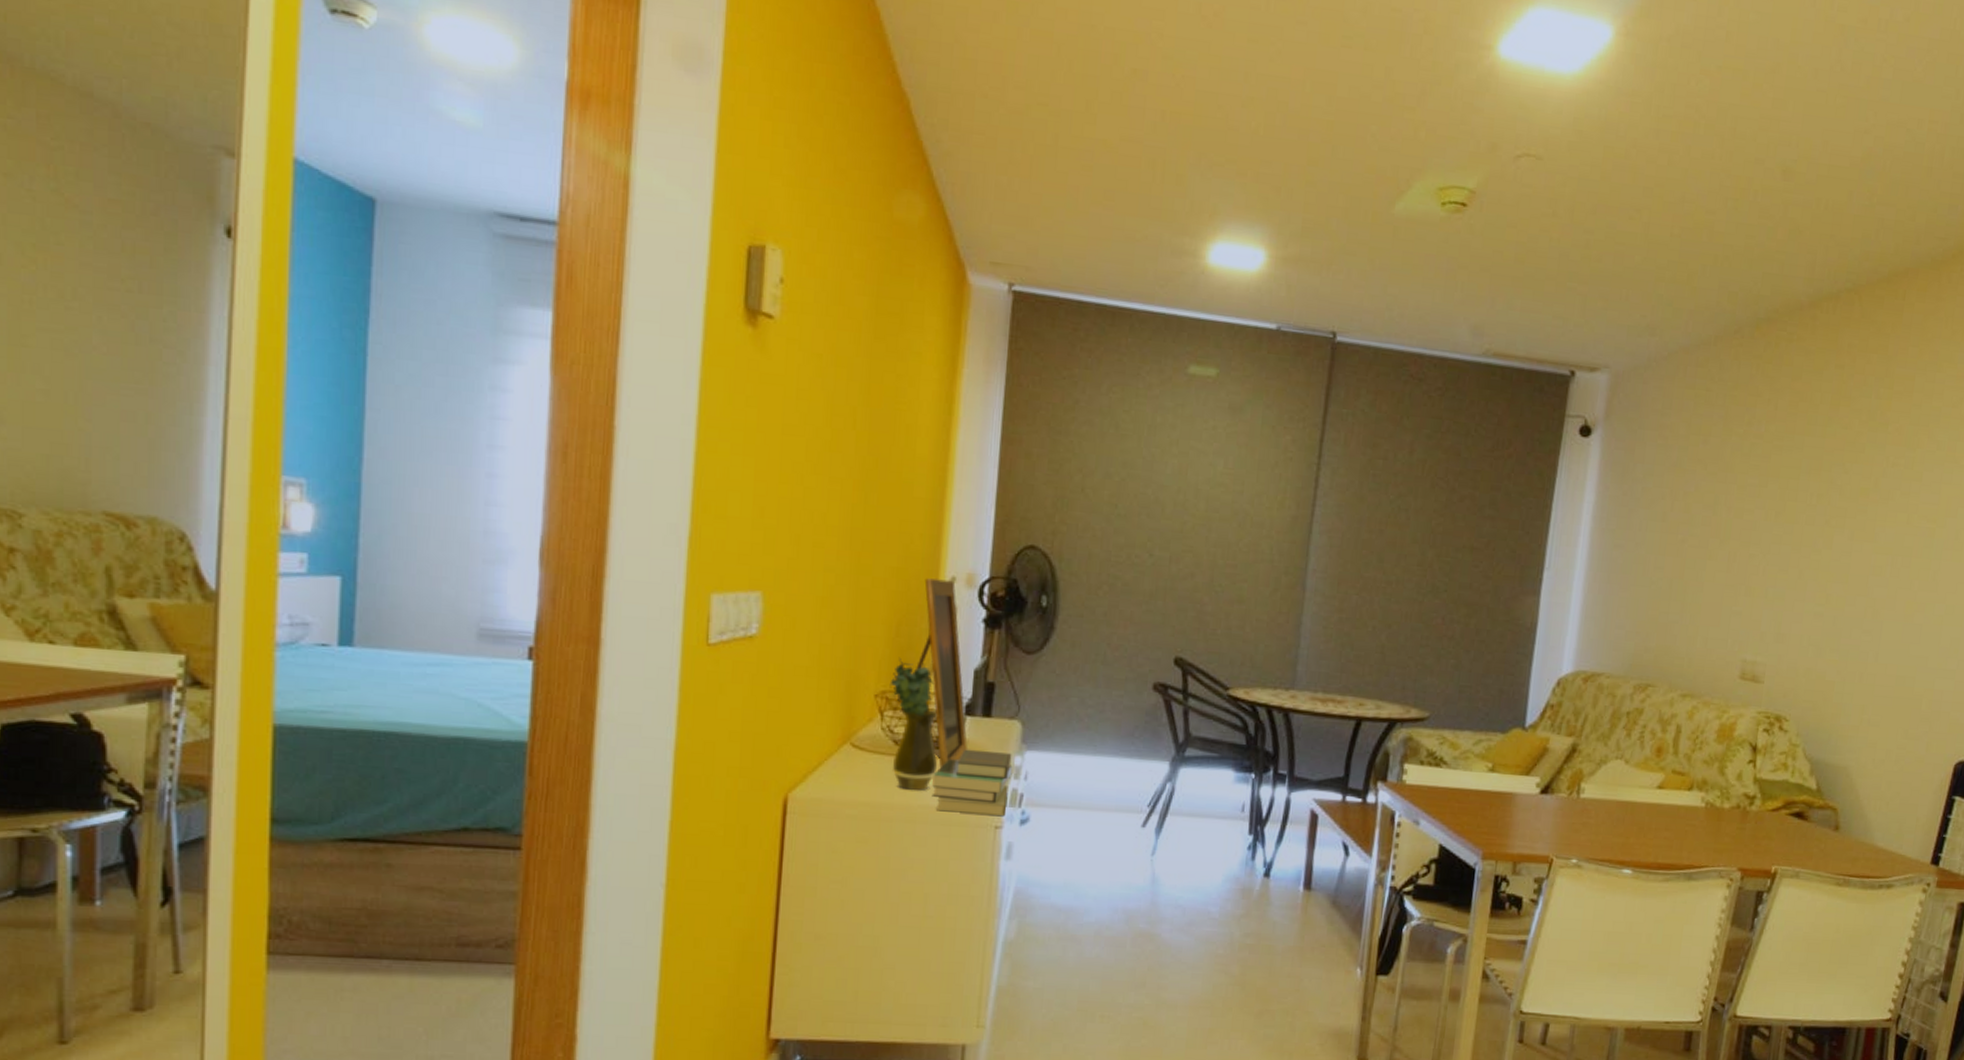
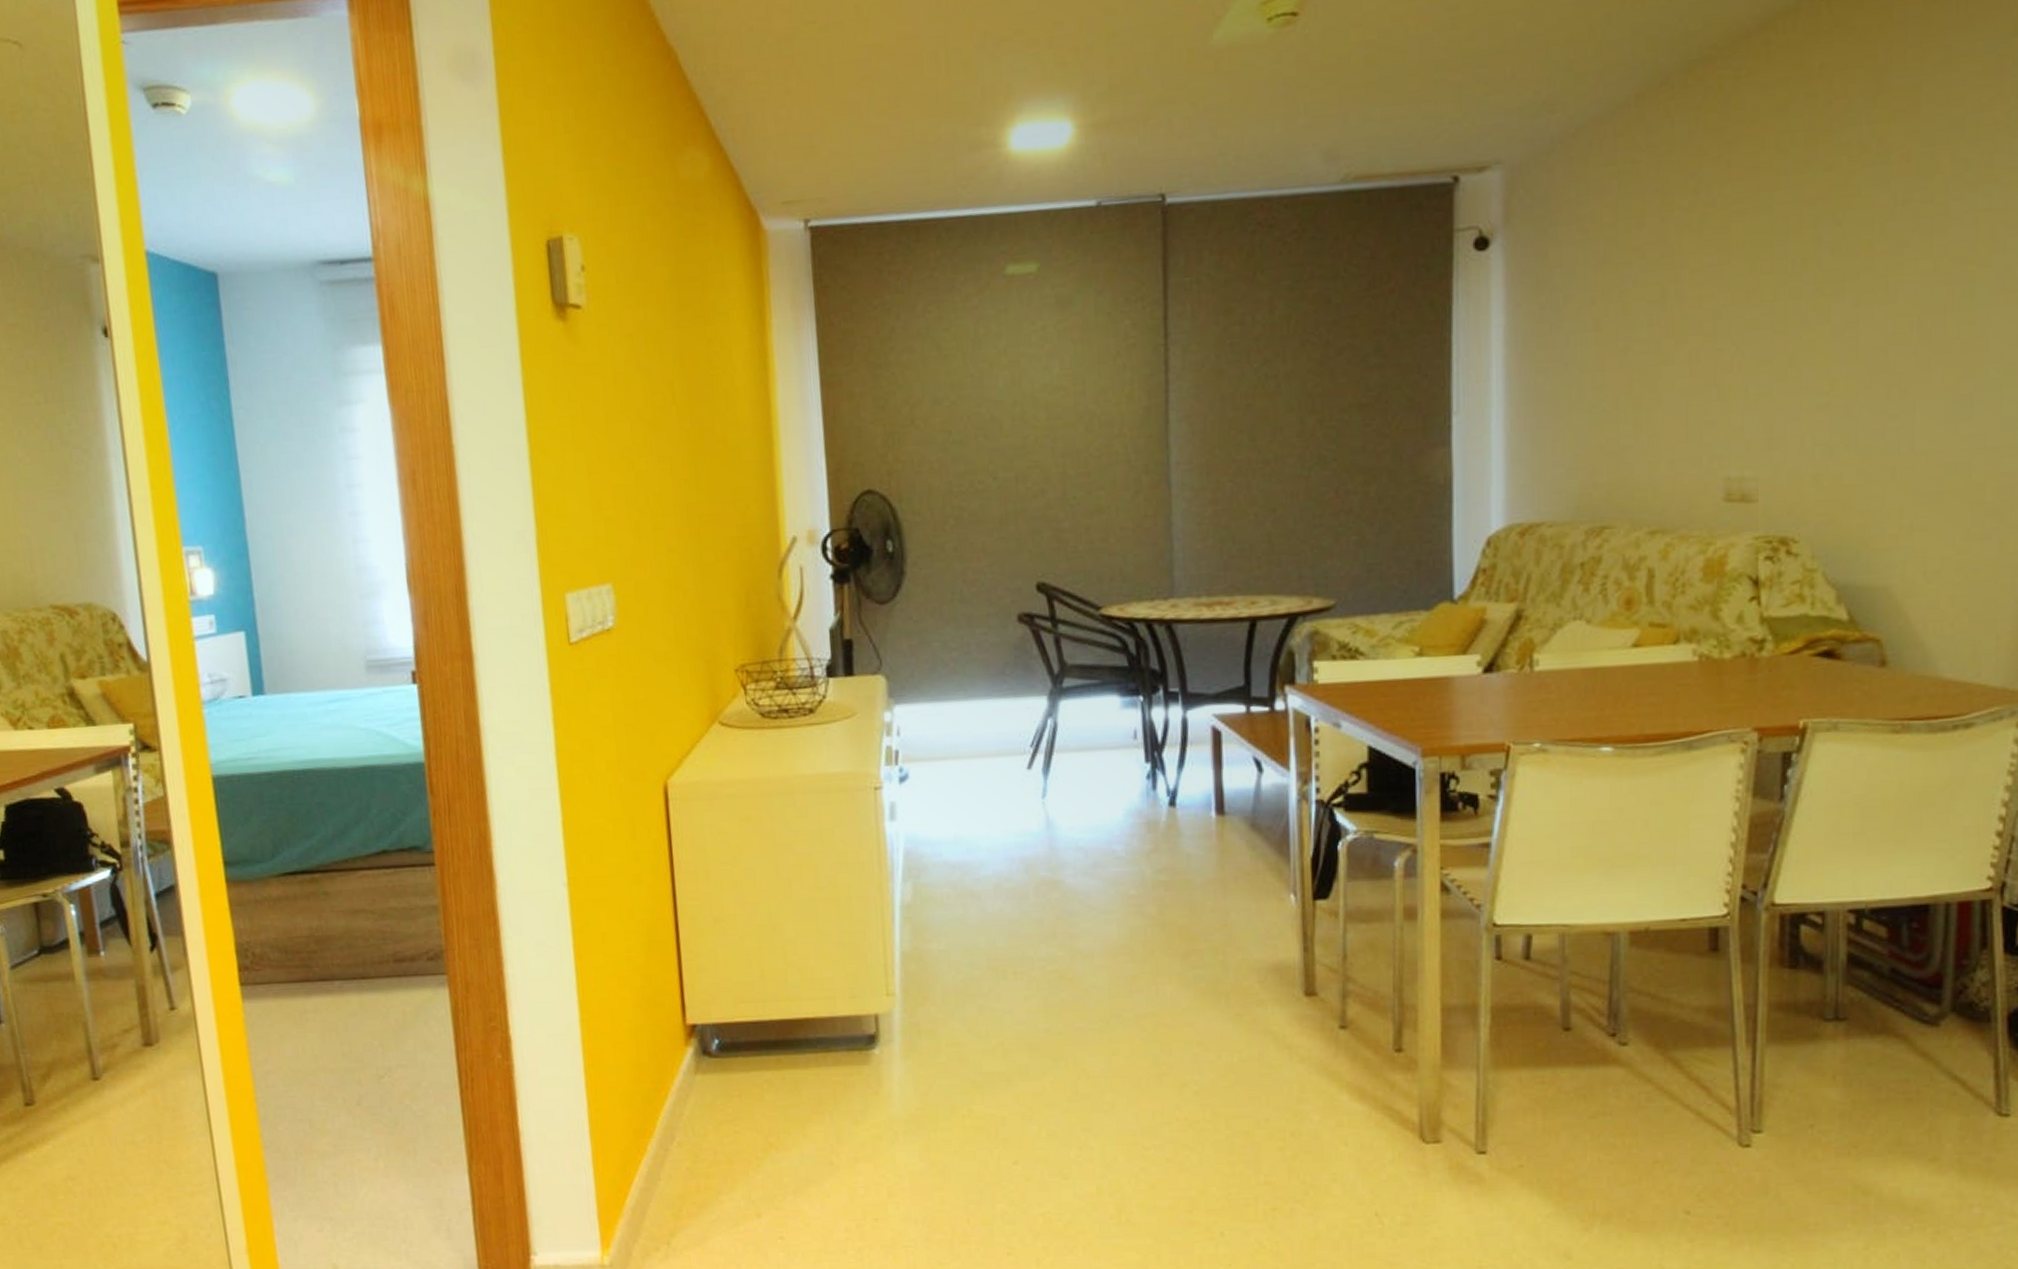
vase: present [889,657,937,790] -> none [747,627,807,761]
picture frame: present [900,578,968,769] -> none [761,540,834,735]
books: present [931,749,1013,817] -> none [804,710,884,780]

